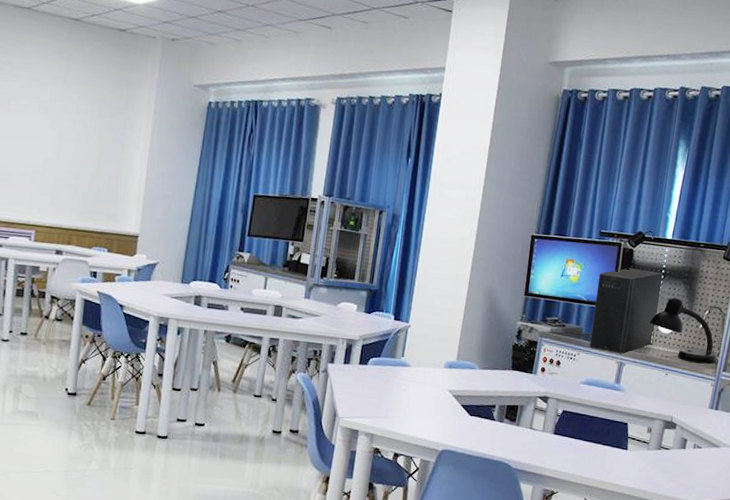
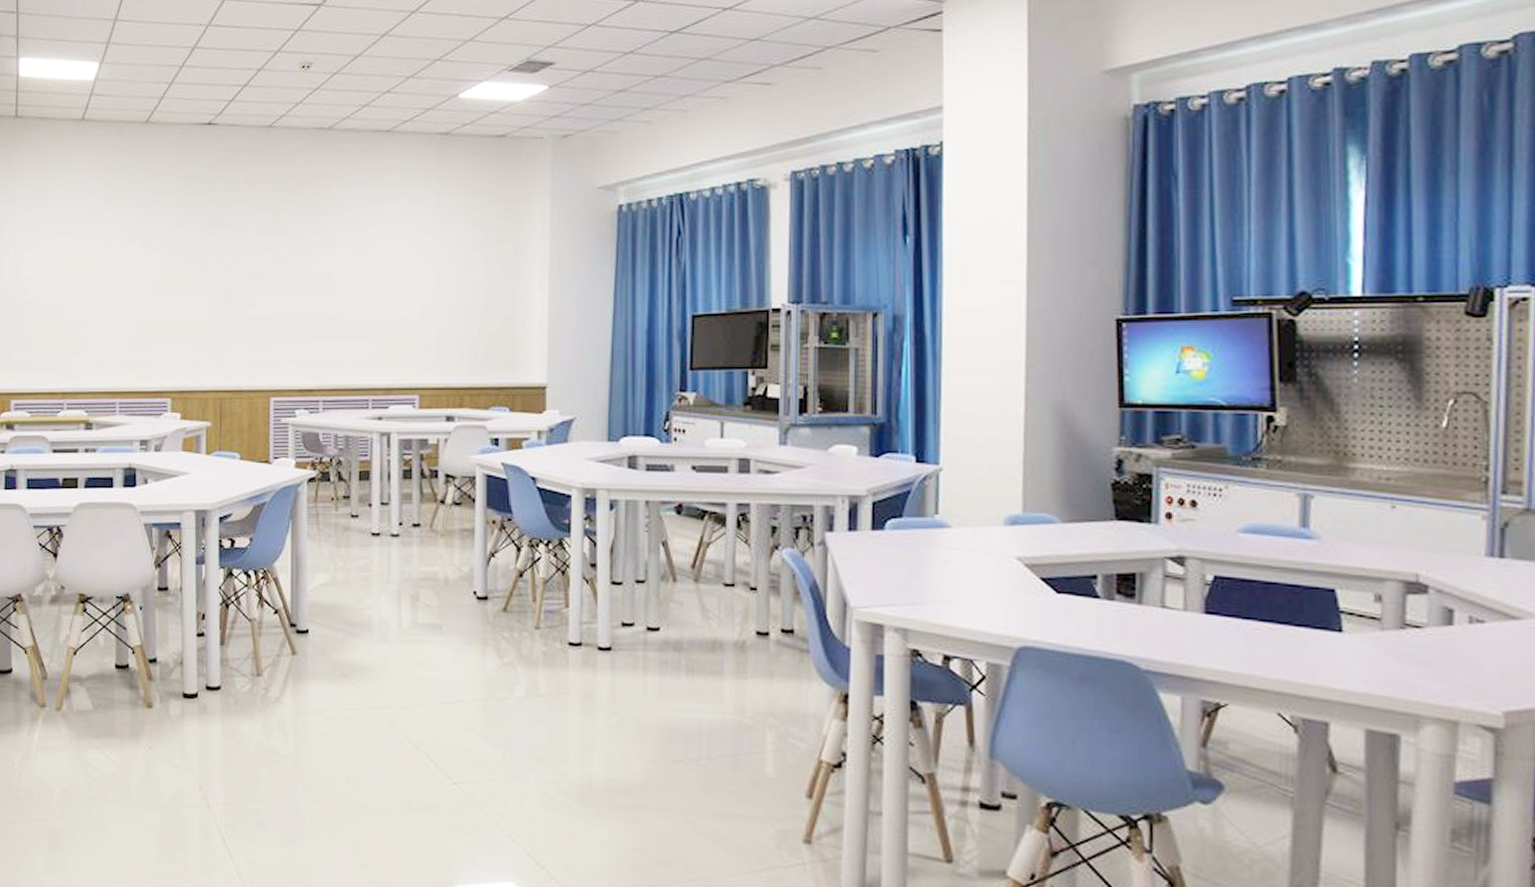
computer tower: present [589,268,663,354] -> none [1241,348,1358,481]
desk lamp: present [649,296,718,365] -> none [1345,383,1486,485]

